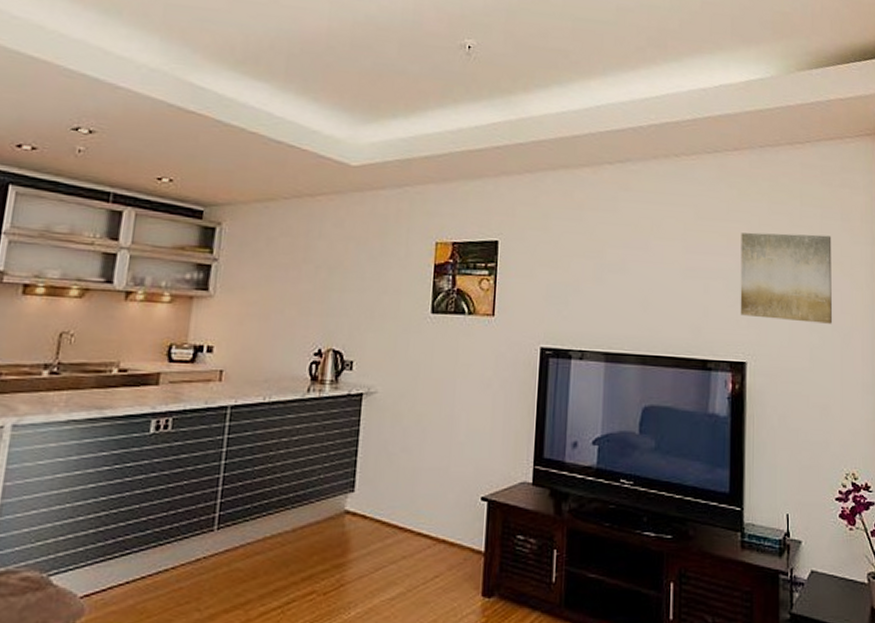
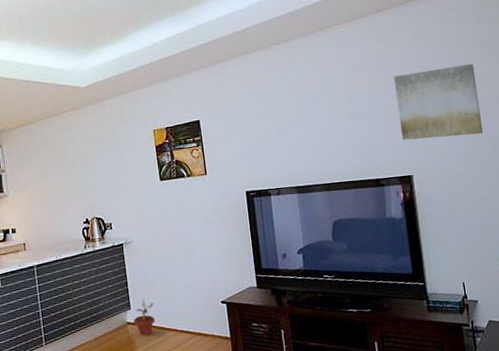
potted plant: none [354,479,389,534] -> present [133,299,155,336]

